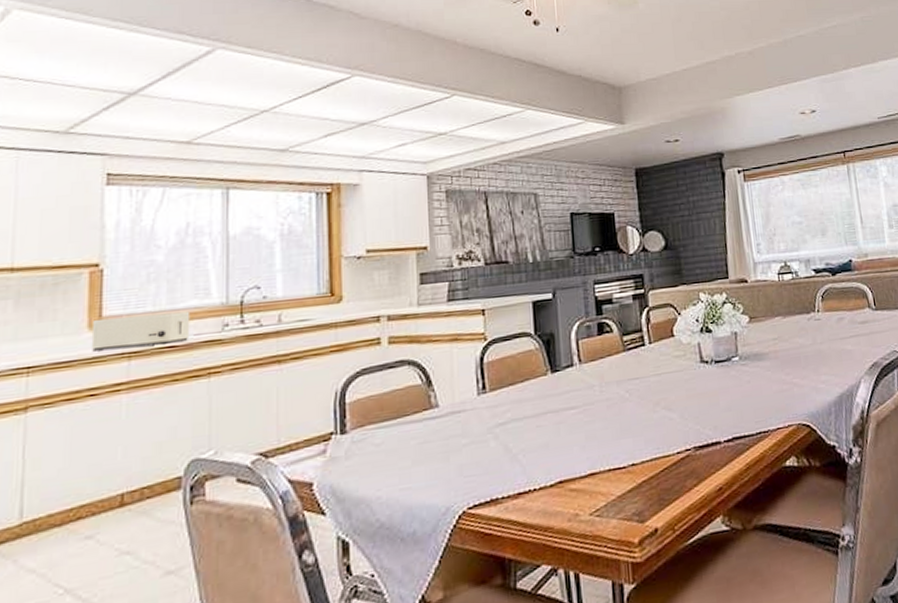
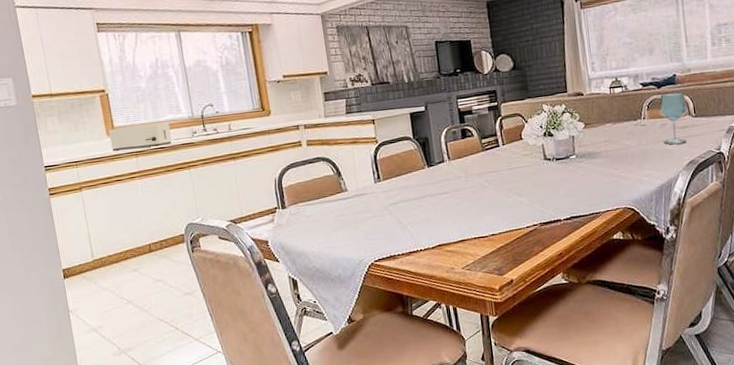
wine glass: none [834,281,868,344] -> present [658,92,688,145]

